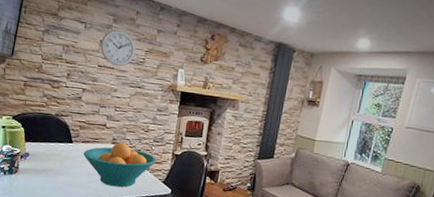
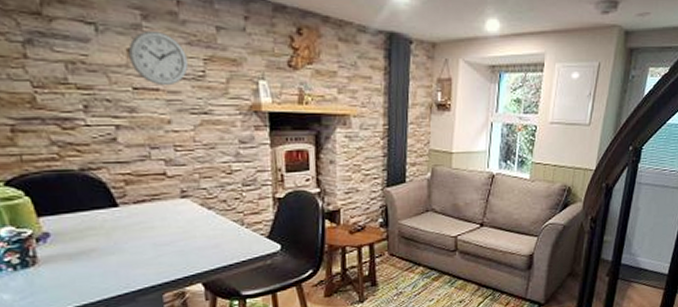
fruit bowl: present [83,142,157,187] -> none [139,194,253,256]

